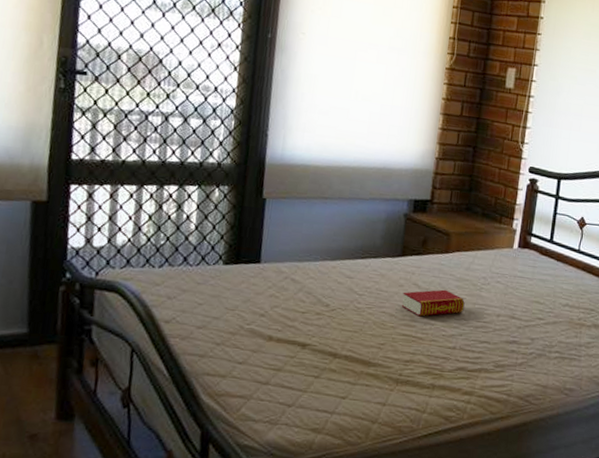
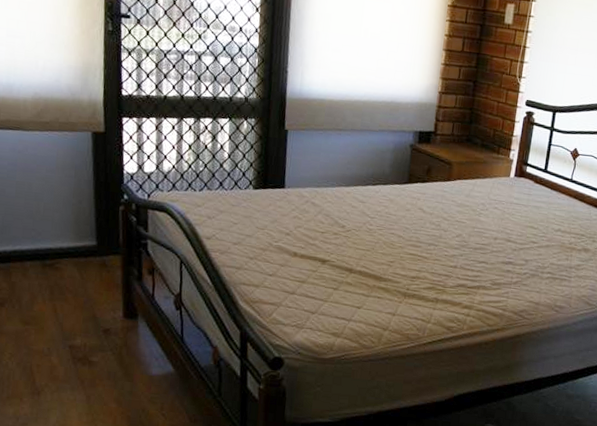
book: present [401,289,465,317] -> none [408,214,465,238]

